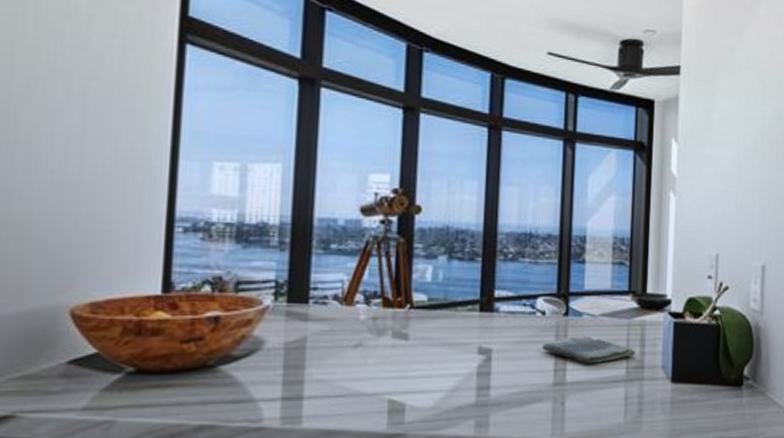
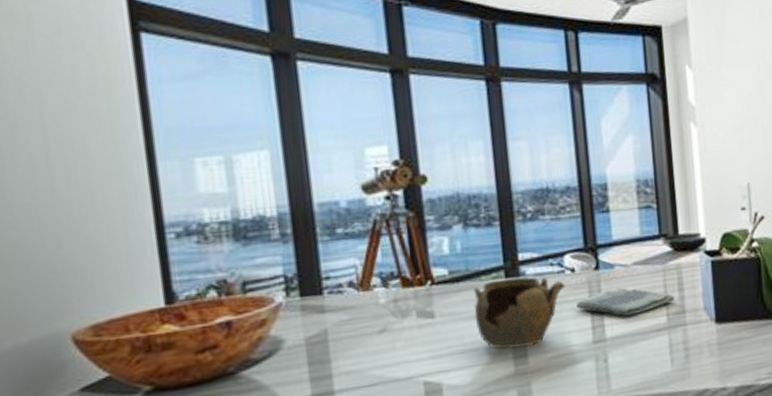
teapot: none [446,312,535,380] -> present [473,276,566,349]

